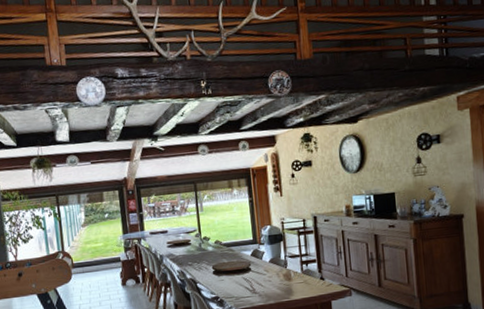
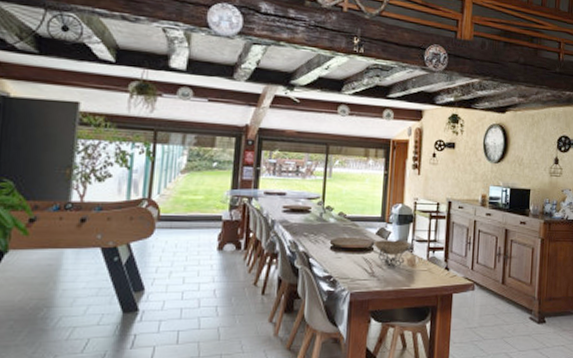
decorative bowl: none [247,258,289,284] -> present [370,240,415,267]

